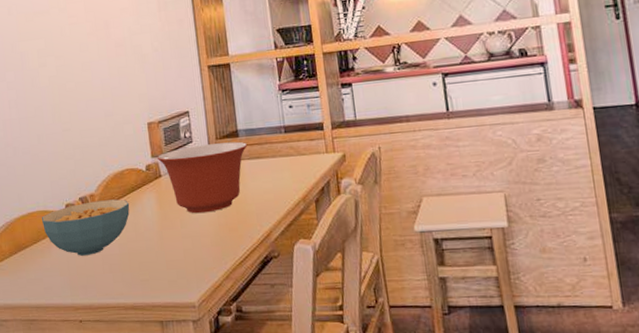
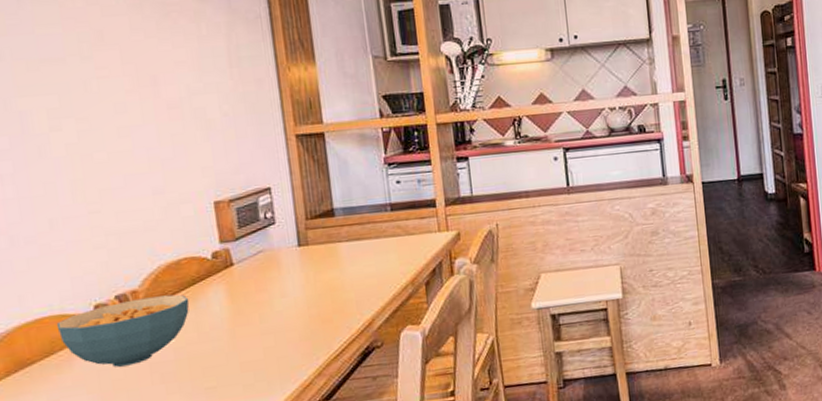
mixing bowl: present [157,141,248,214] -> none [228,221,346,306]

